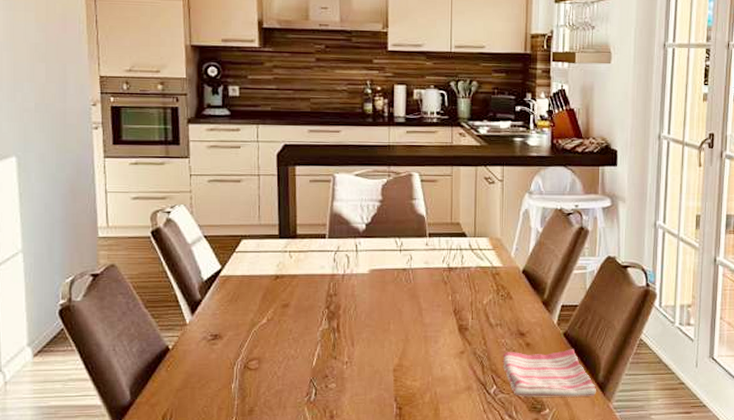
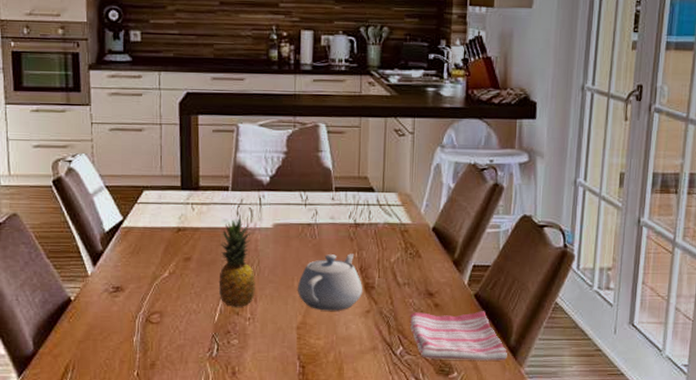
fruit: none [316,264,352,351] -> present [218,217,255,307]
teapot: none [393,297,456,353] -> present [297,254,362,311]

